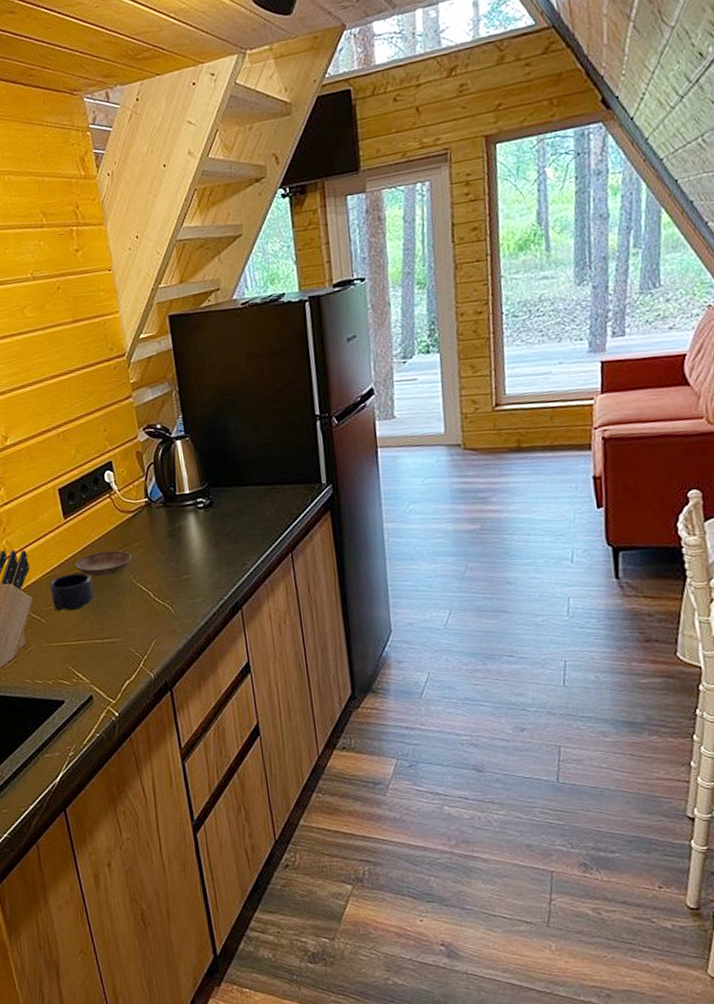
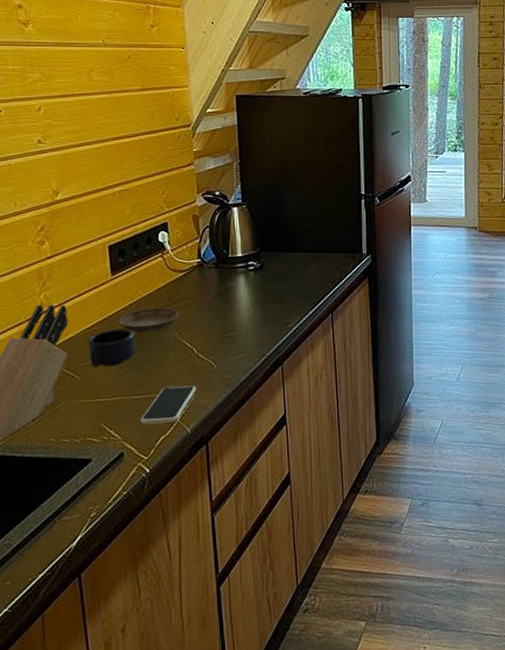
smartphone: none [105,630,156,669] -> present [140,385,197,424]

